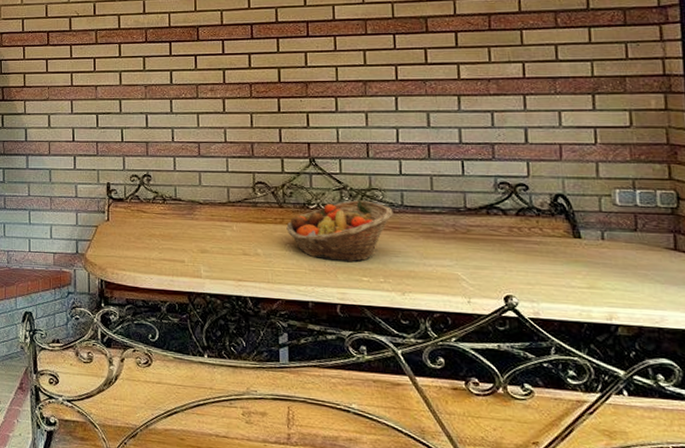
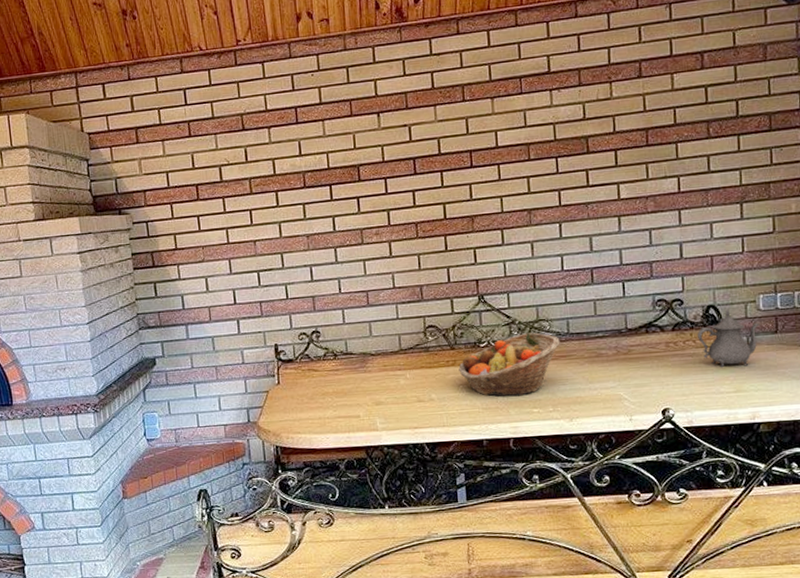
teapot: none [544,199,617,262] -> present [697,308,761,368]

